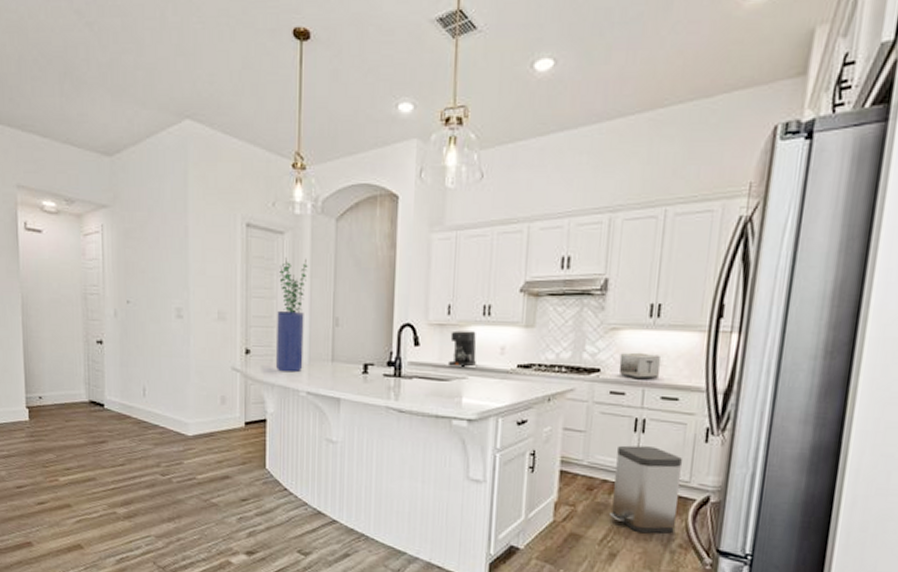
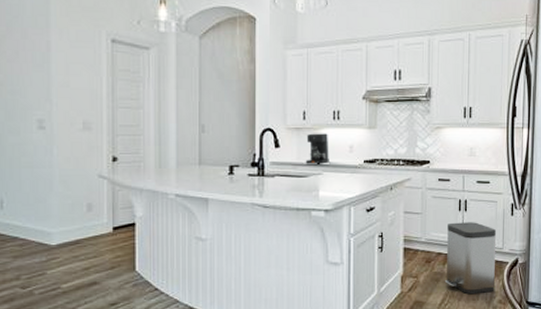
vase: present [275,257,308,373] -> none [143,71,174,177]
toaster: present [618,352,661,380] -> none [444,146,475,168]

